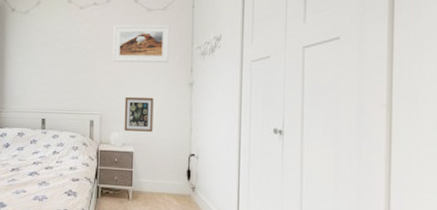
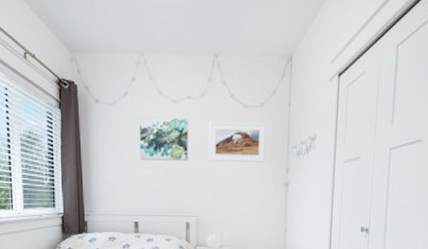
wall art: none [49,22,94,62] -> present [140,117,188,161]
picture frame: present [124,96,154,132] -> none [221,197,250,233]

